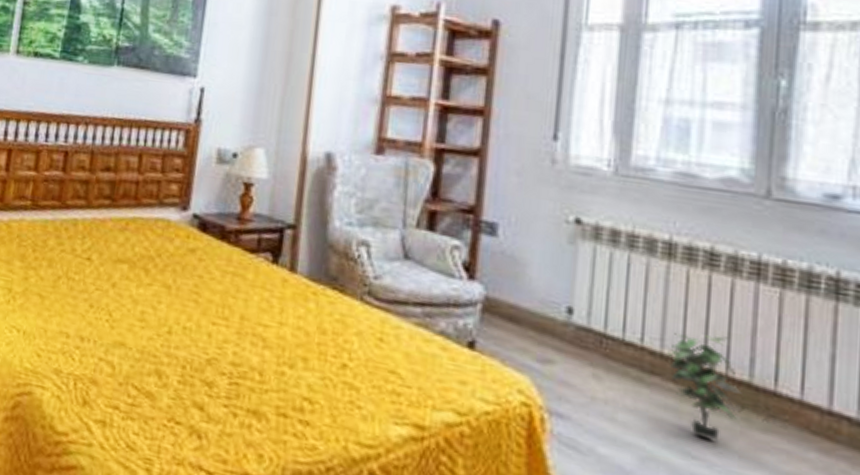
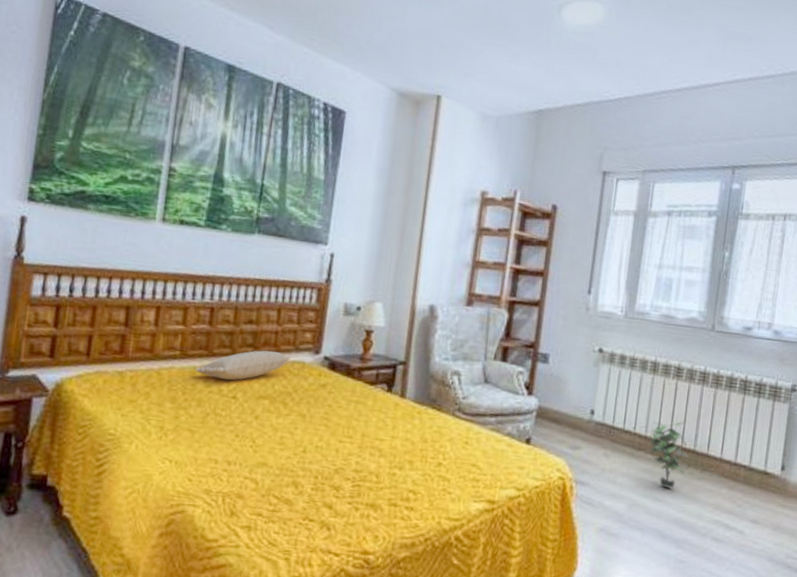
pillow: none [47,203,154,238] -> present [196,350,291,380]

